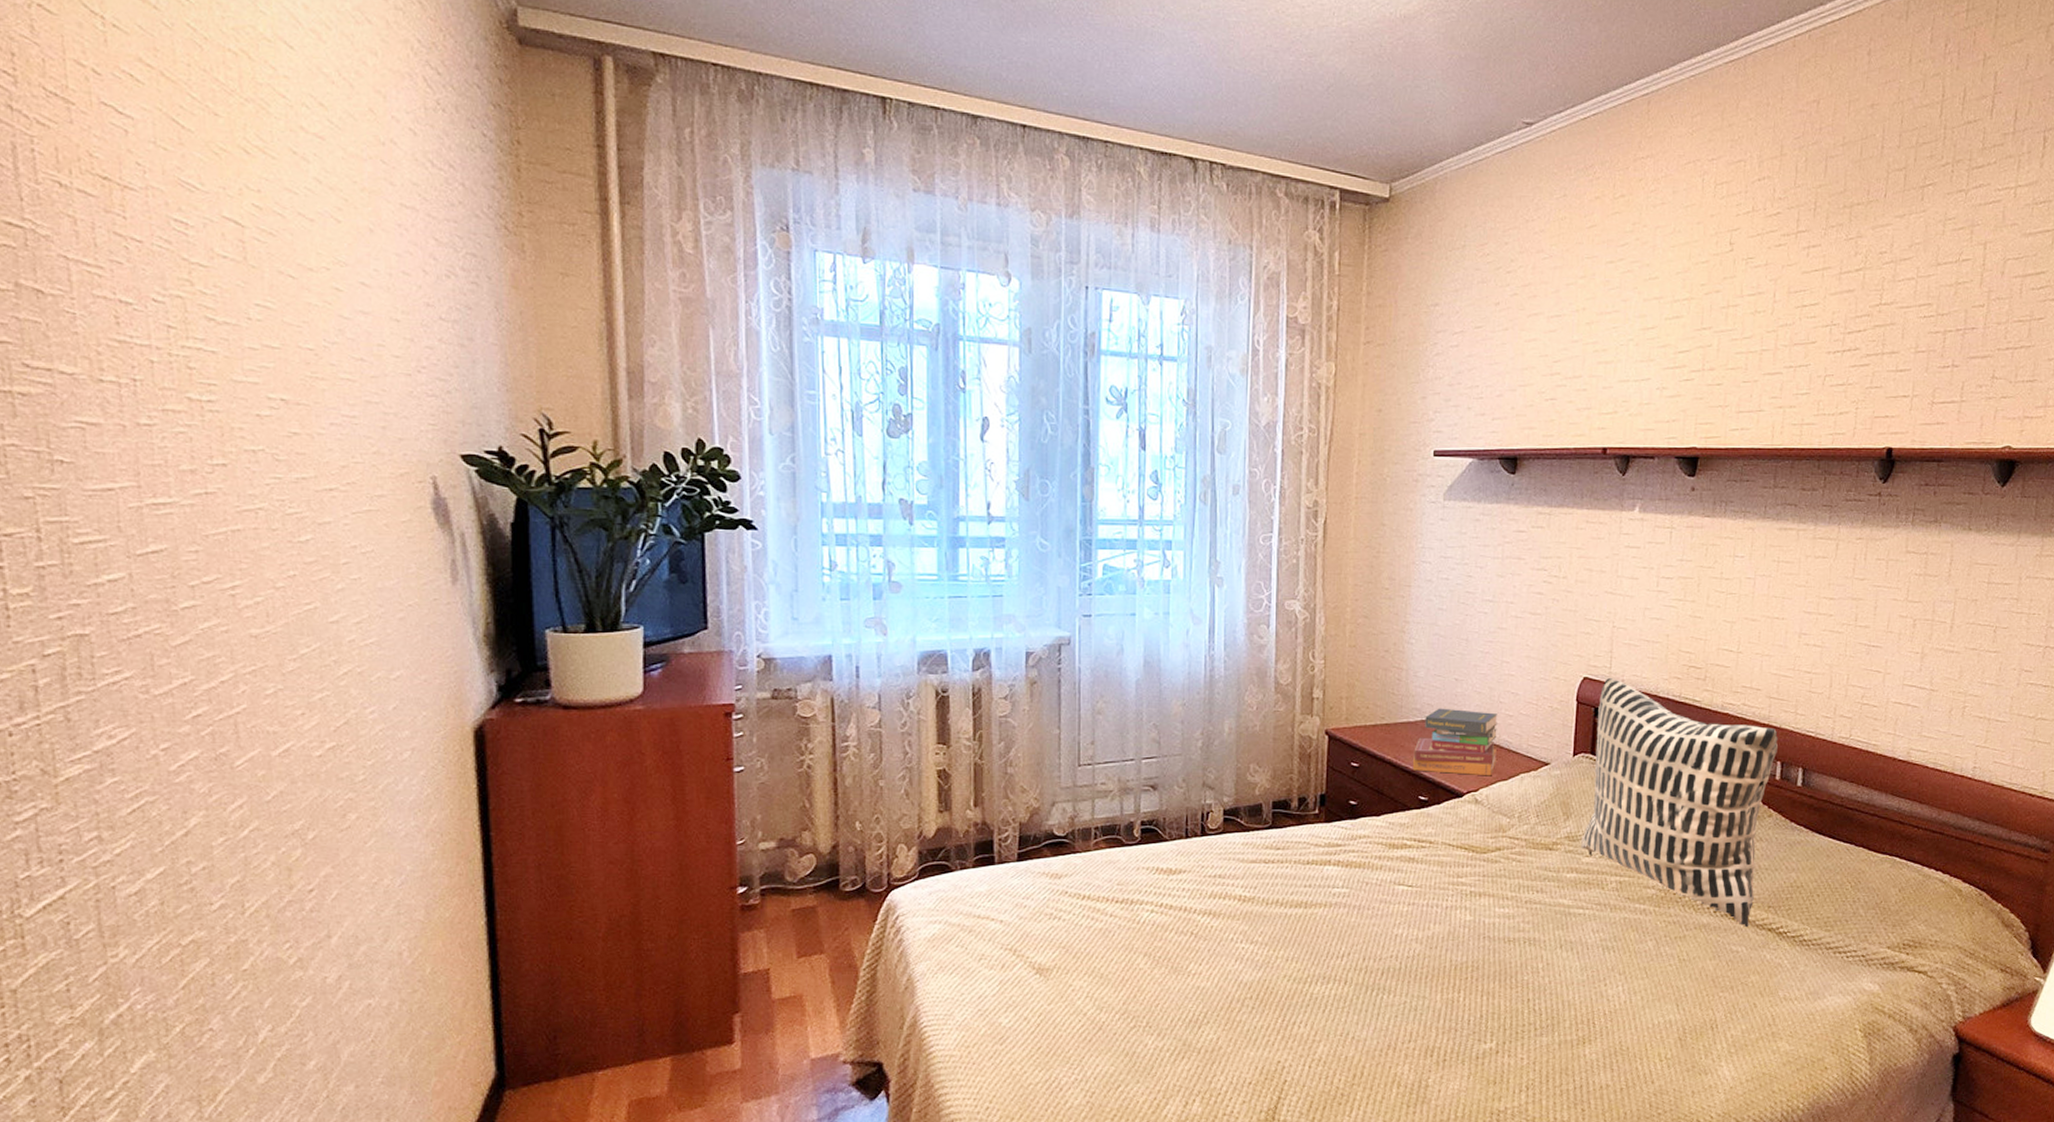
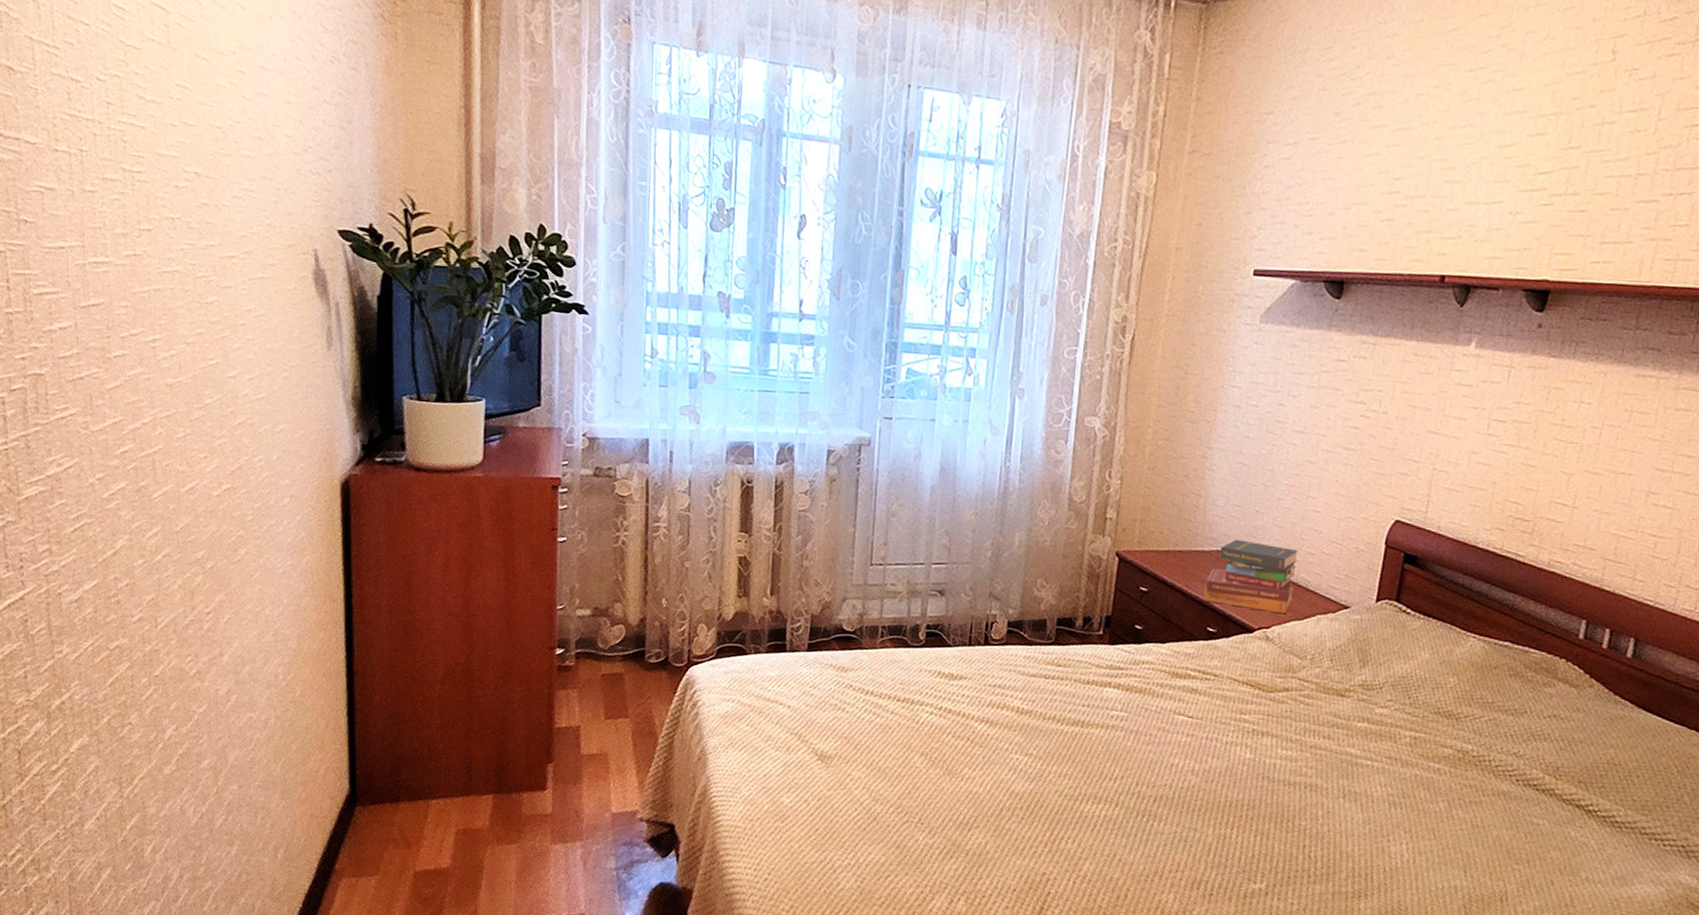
cushion: present [1581,678,1778,928] -> none [1376,523,1610,801]

